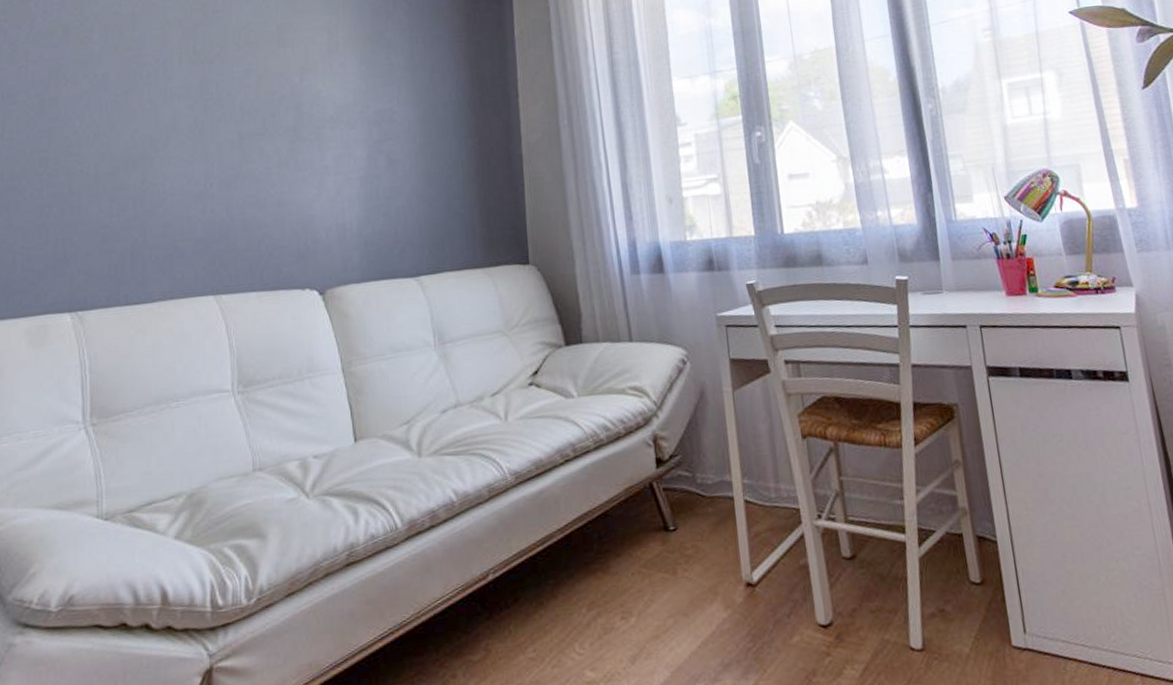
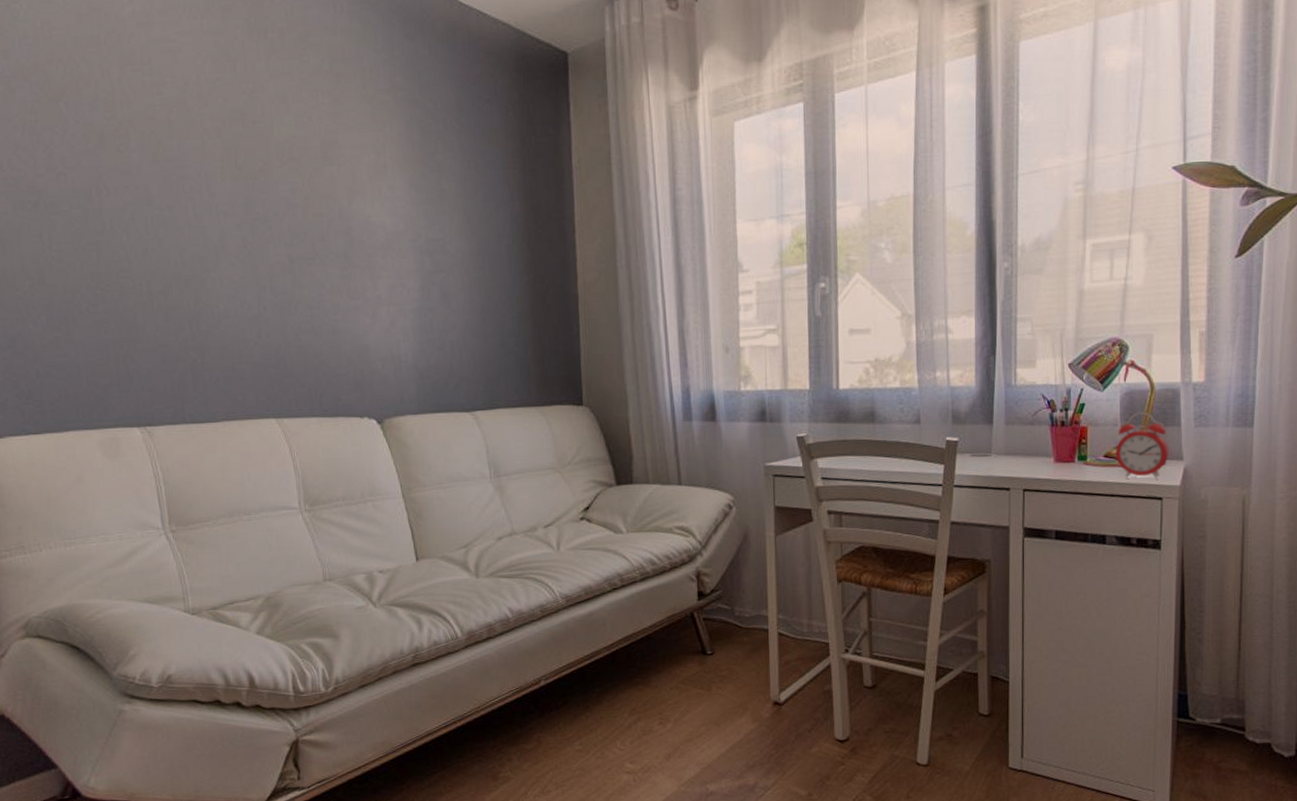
alarm clock: none [1063,240,1119,309] -> present [1115,412,1169,480]

